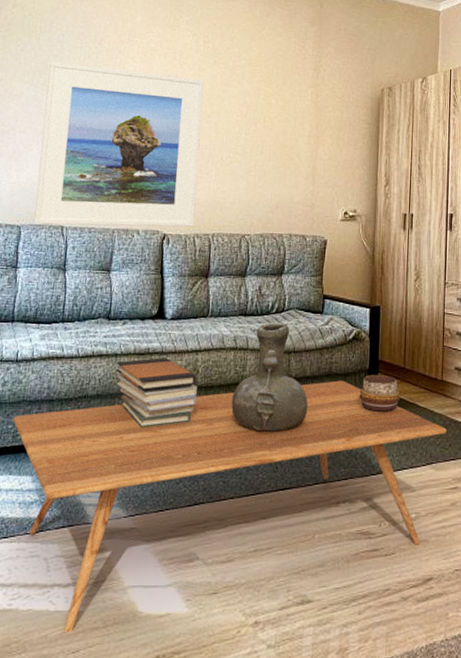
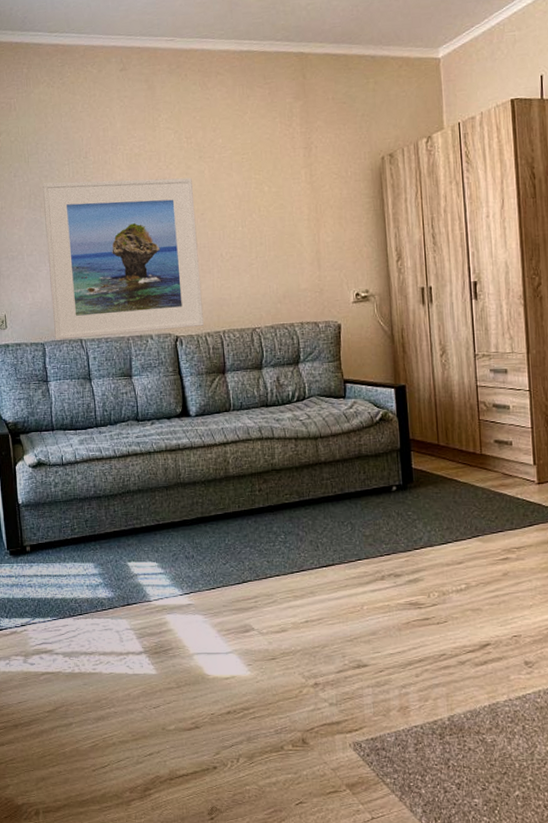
coffee table: present [13,380,447,632] -> none [69,461,492,691]
book stack: present [116,357,197,429] -> none [152,451,231,517]
vase: present [231,323,308,432] -> none [265,411,342,514]
decorative bowl: present [359,374,400,412] -> none [393,452,437,489]

